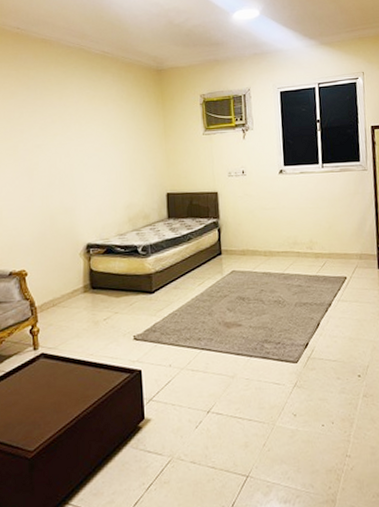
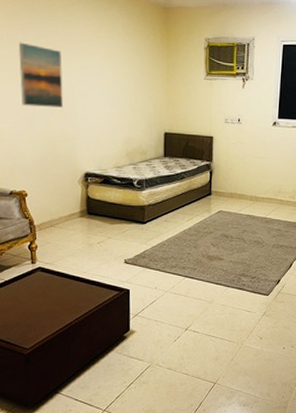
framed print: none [15,119,61,182] -> present [18,42,63,108]

